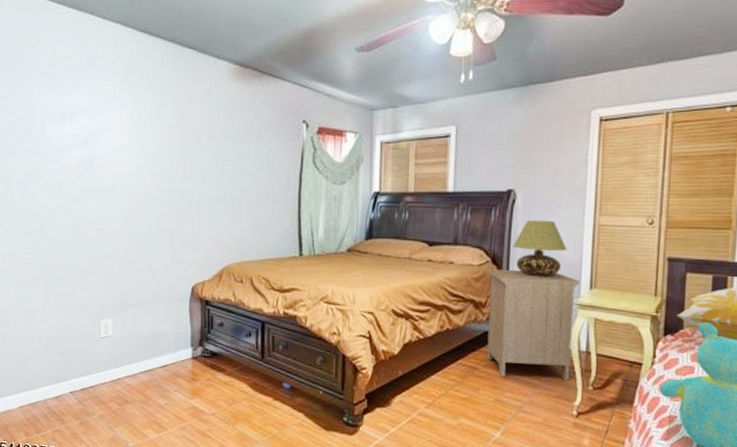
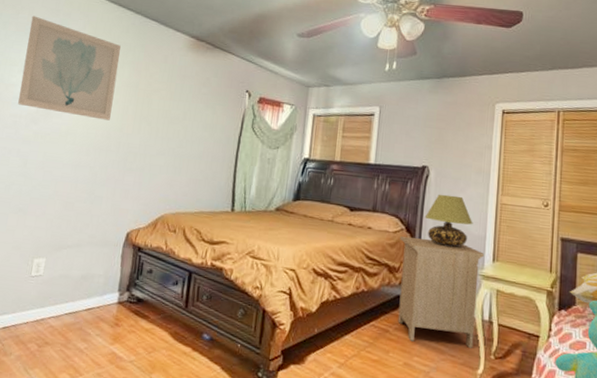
wall art: none [55,56,158,168] -> present [18,16,121,121]

